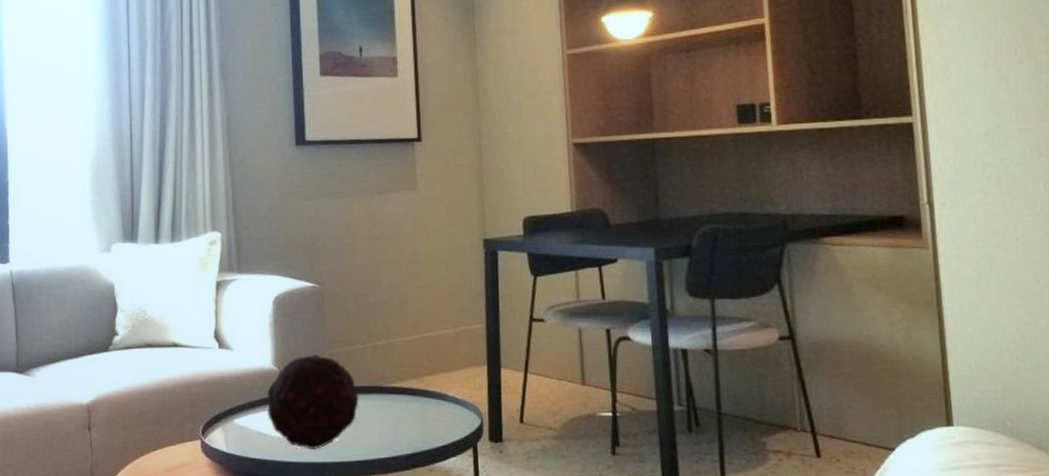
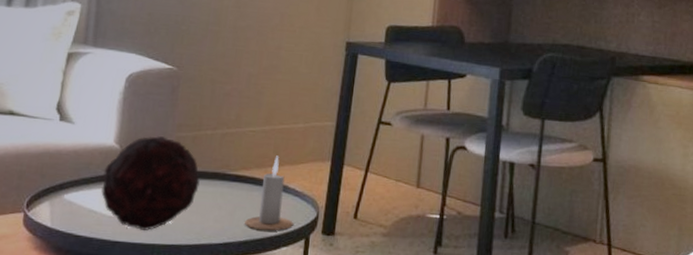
candle: none [409,364,458,442] -> present [245,155,293,231]

